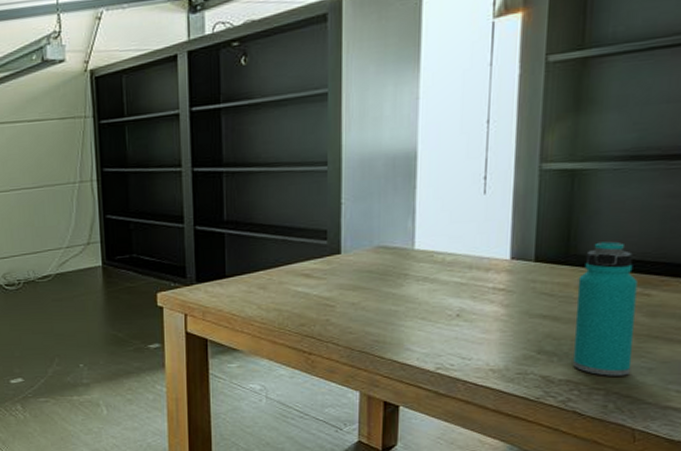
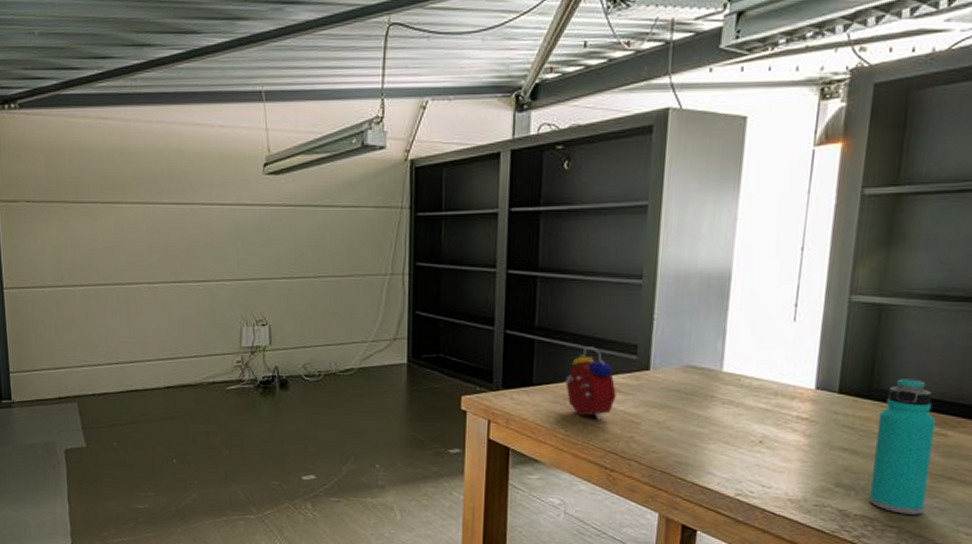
alarm clock: none [257,235,309,306] -> present [564,347,616,420]

